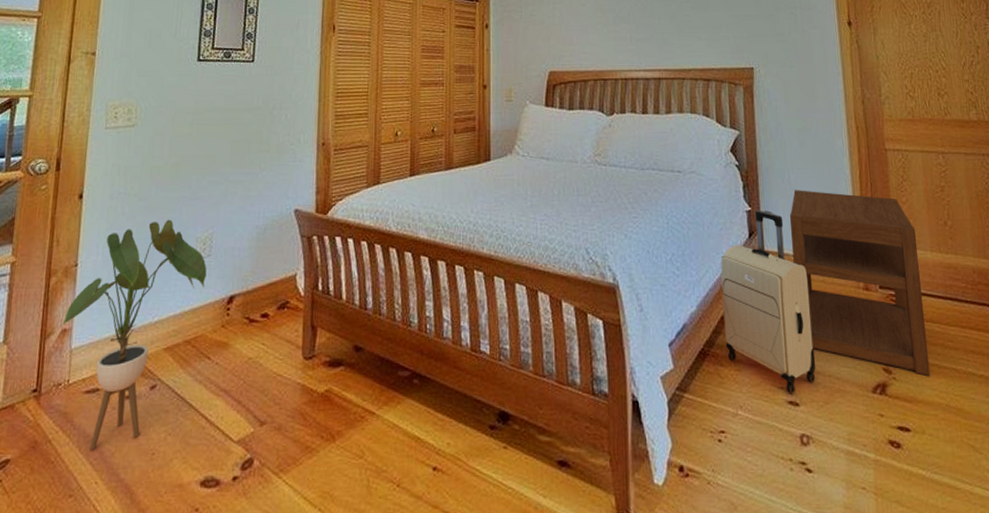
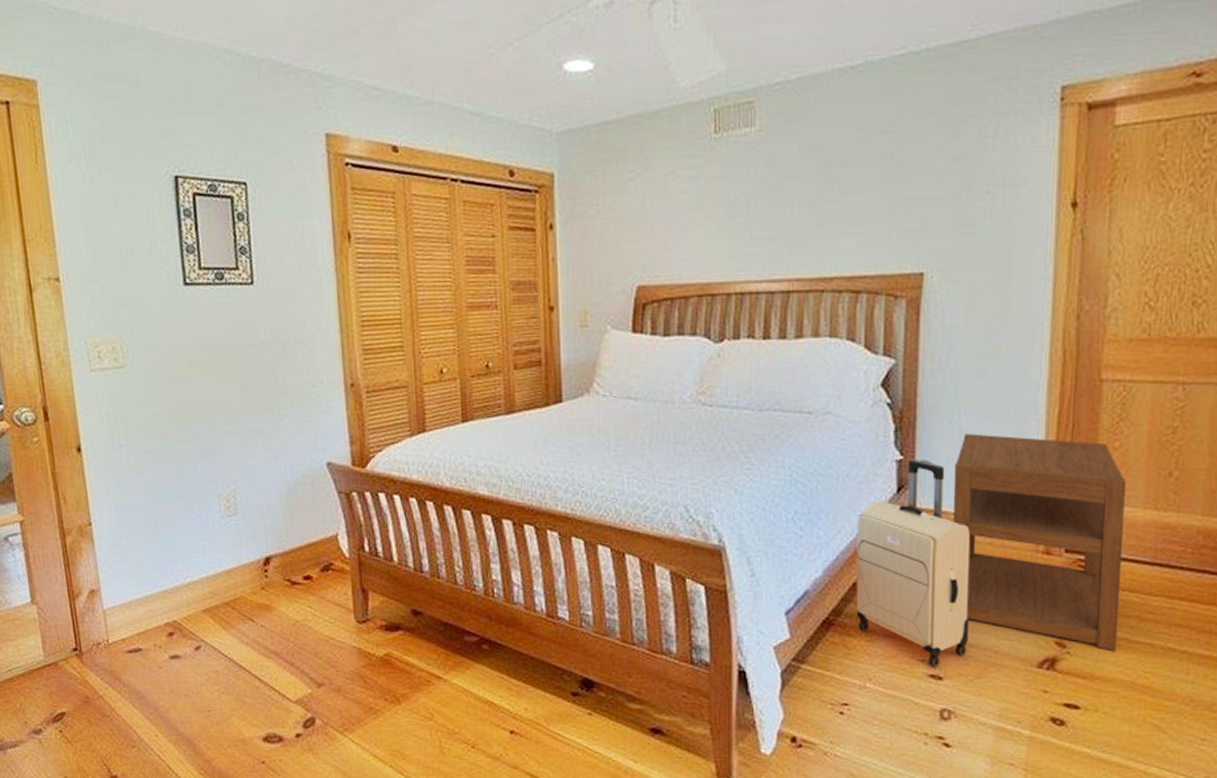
house plant: present [61,219,207,450] -> none [87,474,236,706]

